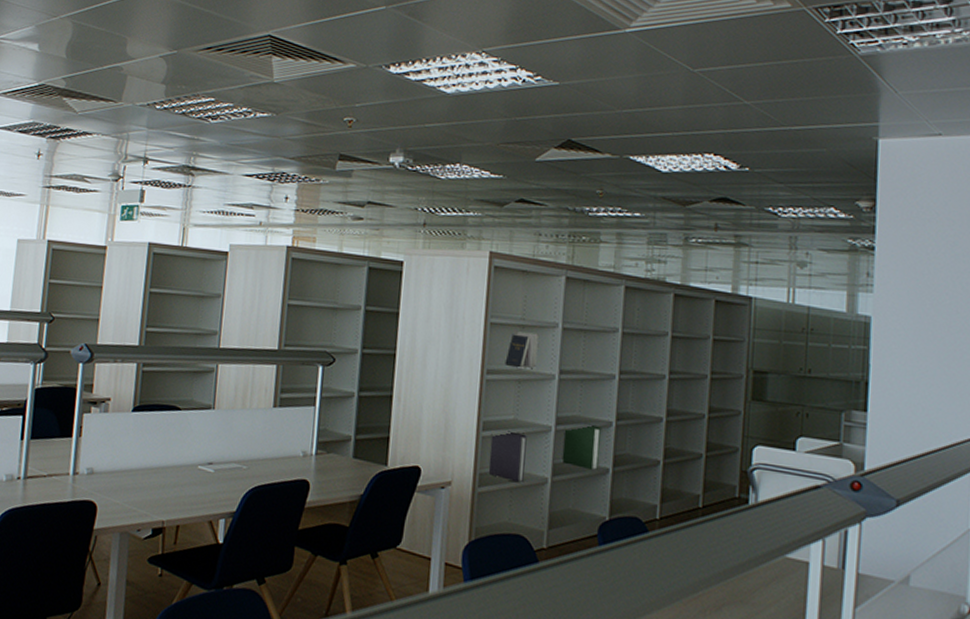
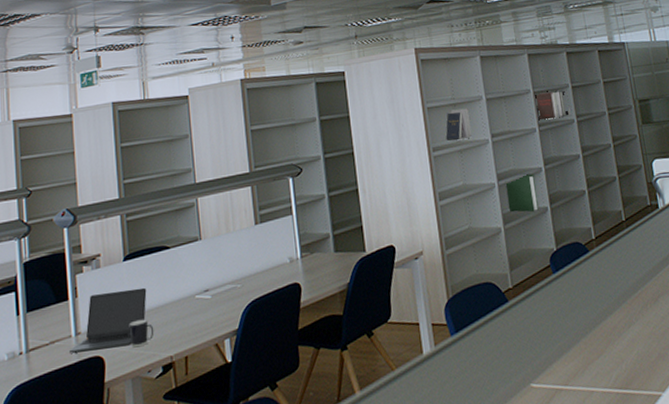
laptop: none [65,438,150,499] -> present [70,287,147,353]
mug: none [125,475,151,503] -> present [129,319,154,348]
binder: present [489,431,527,483] -> none [447,195,482,238]
books: none [622,335,665,370] -> present [535,91,571,120]

